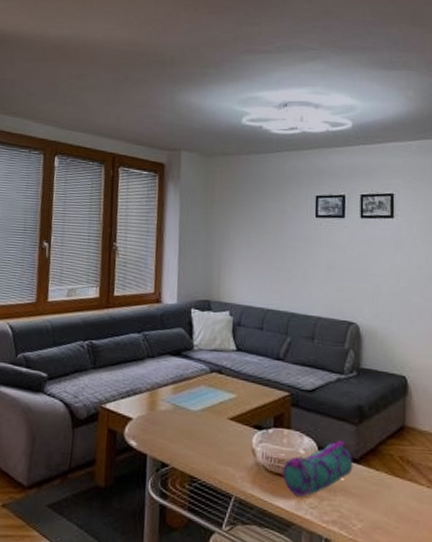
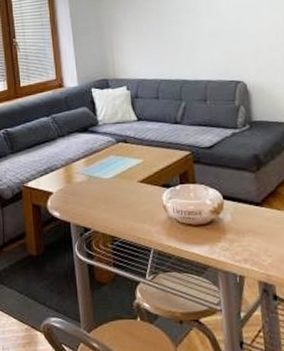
pencil case: present [283,441,353,497] -> none [193,188,257,243]

